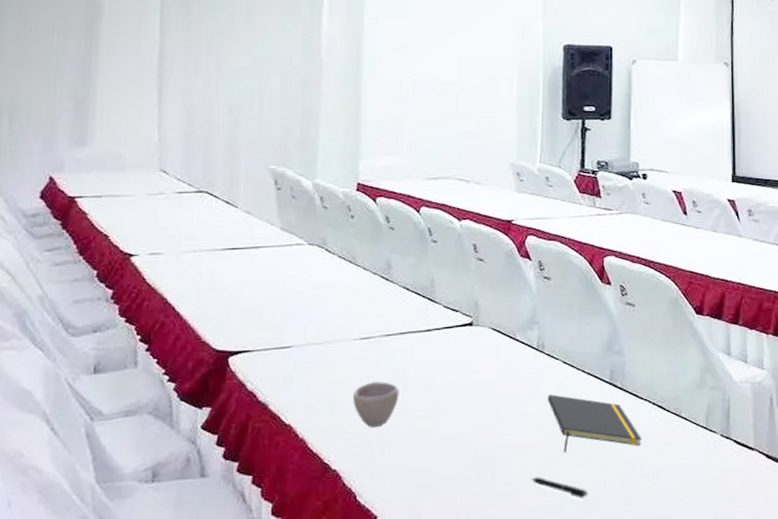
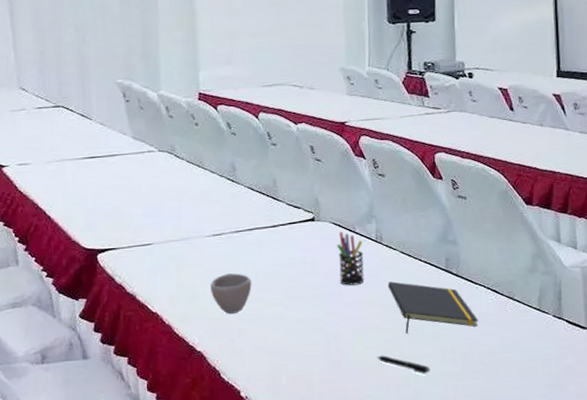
pen holder: none [495,338,524,398] -> present [337,232,364,286]

